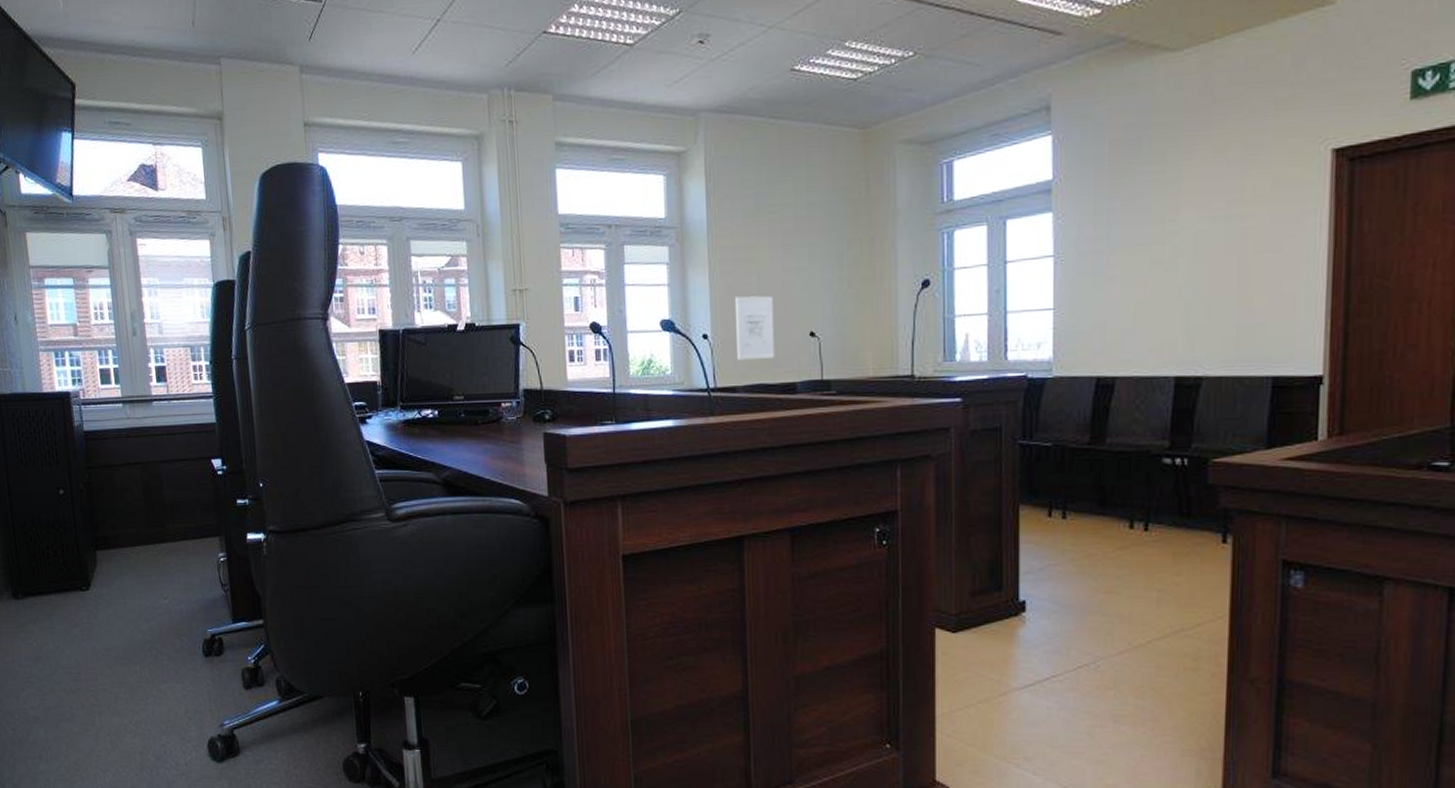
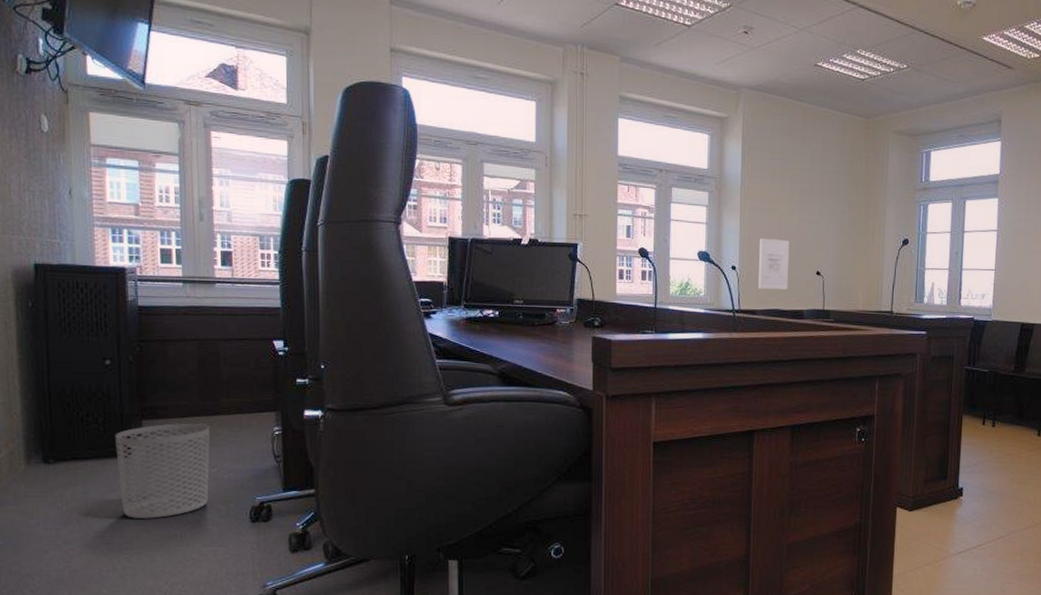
waste bin: none [73,553,163,654] -> present [115,423,210,519]

